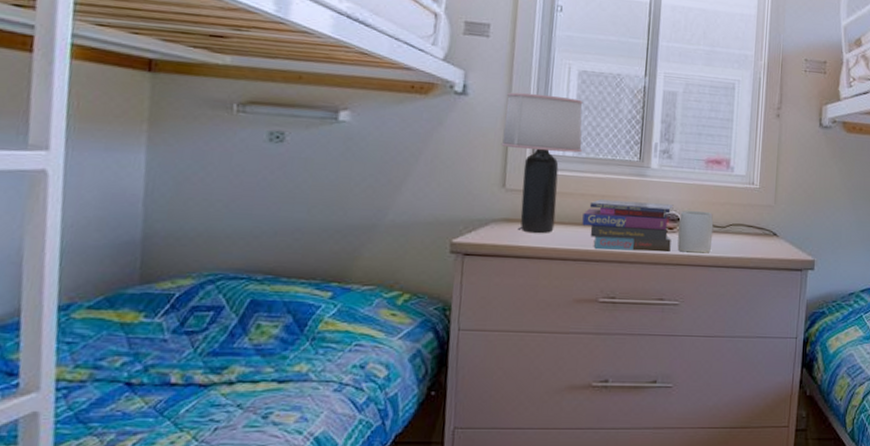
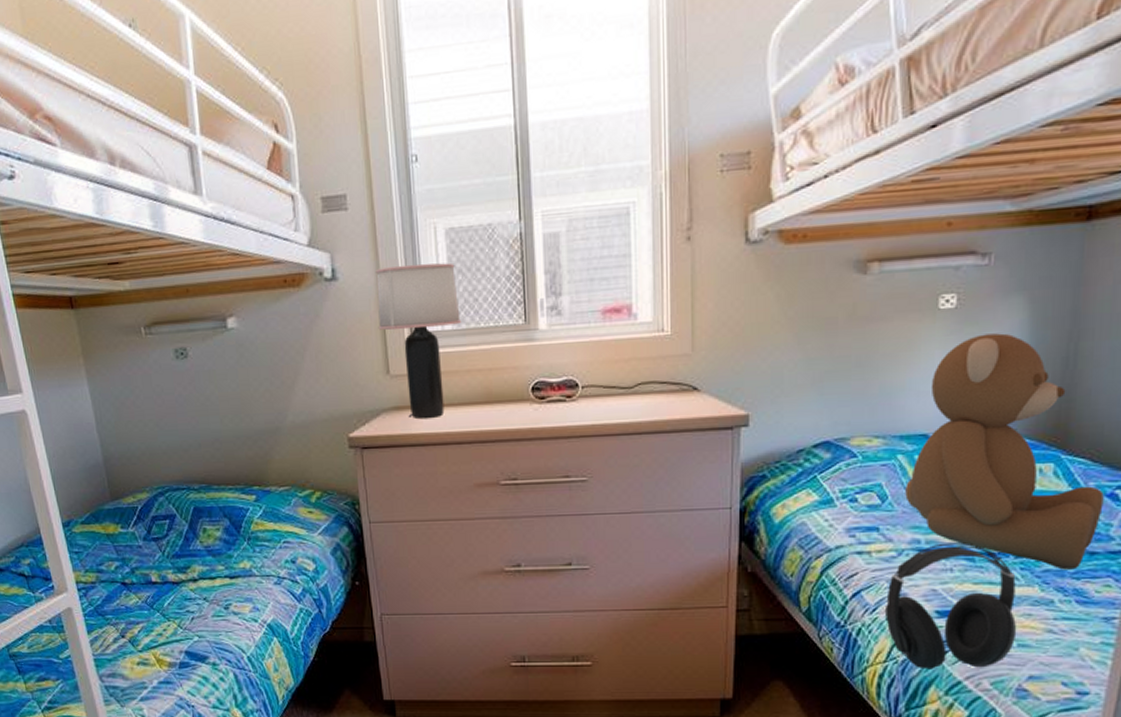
books: present [582,199,674,253] -> none [472,369,571,430]
mug: present [677,210,714,254] -> none [577,372,619,422]

